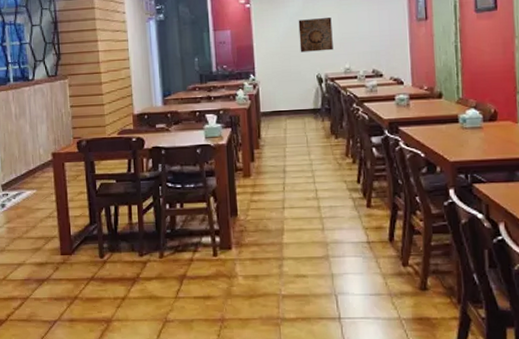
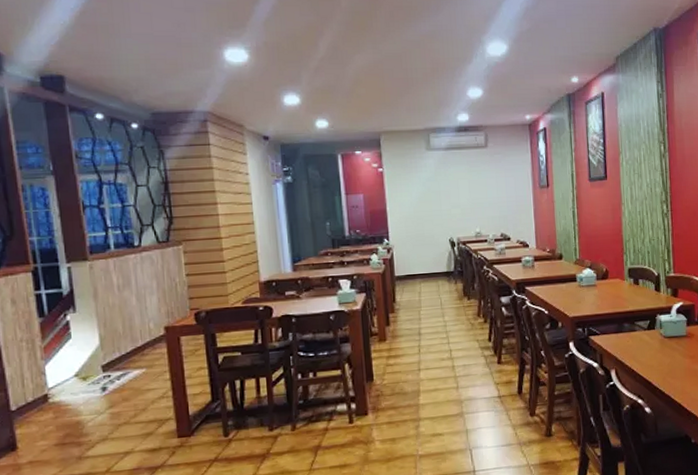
wall art: present [298,18,333,53] -> none [431,183,465,217]

